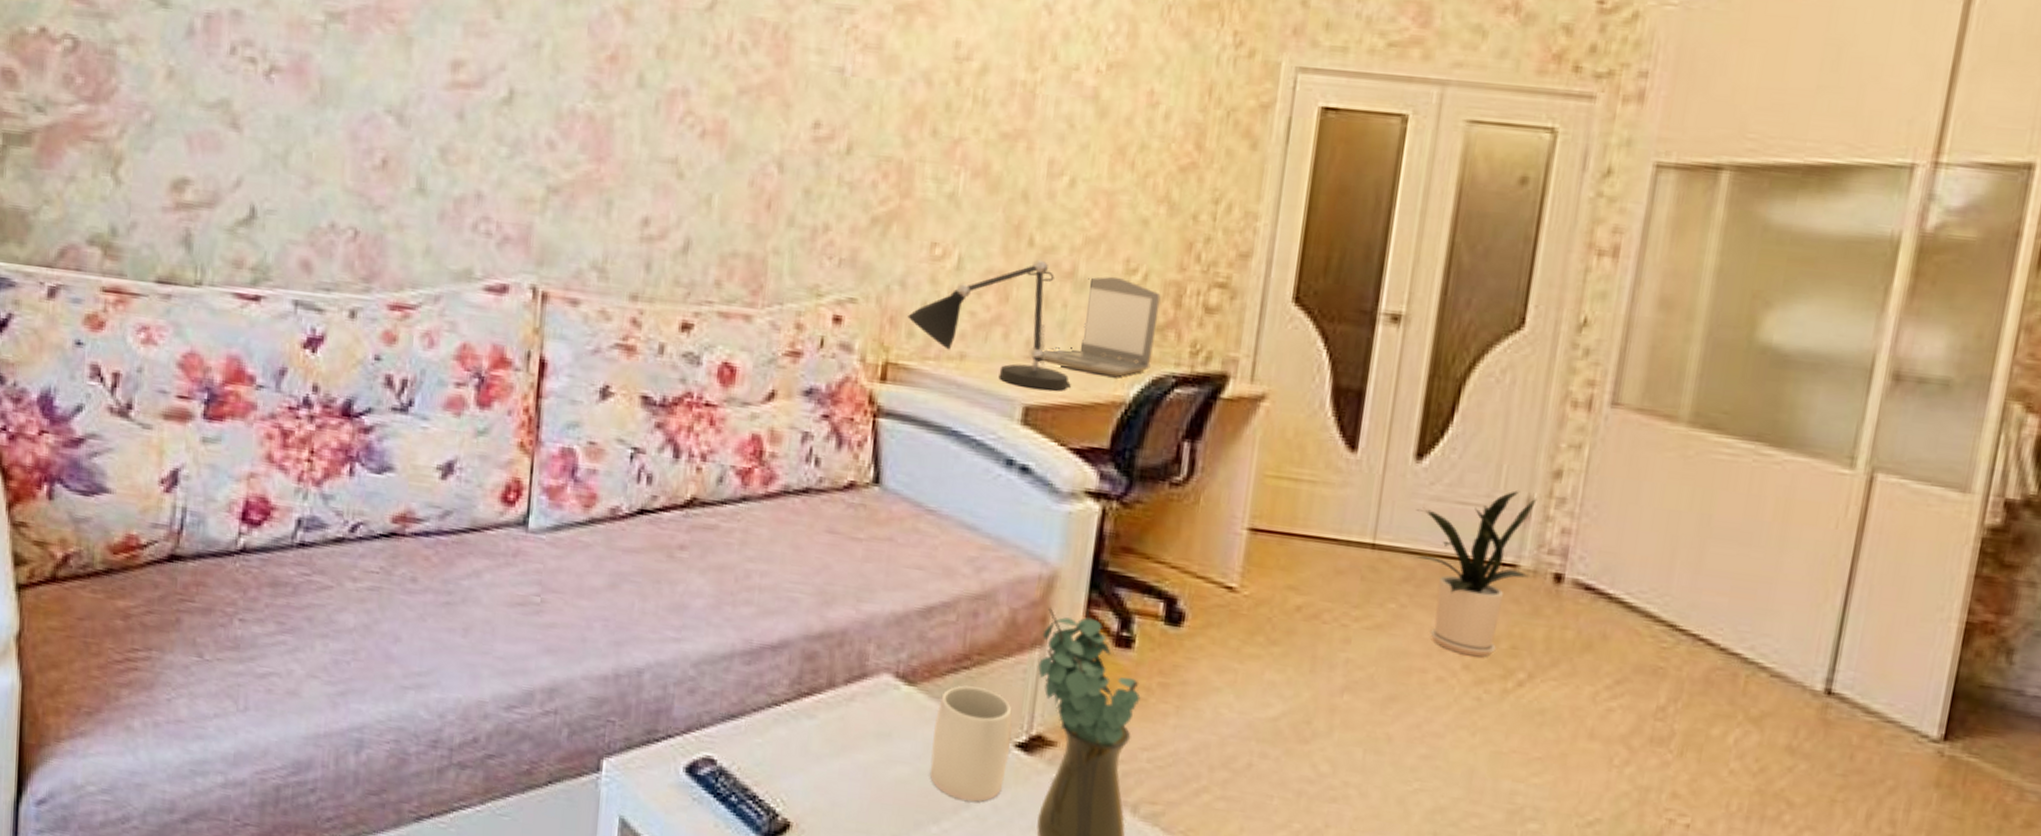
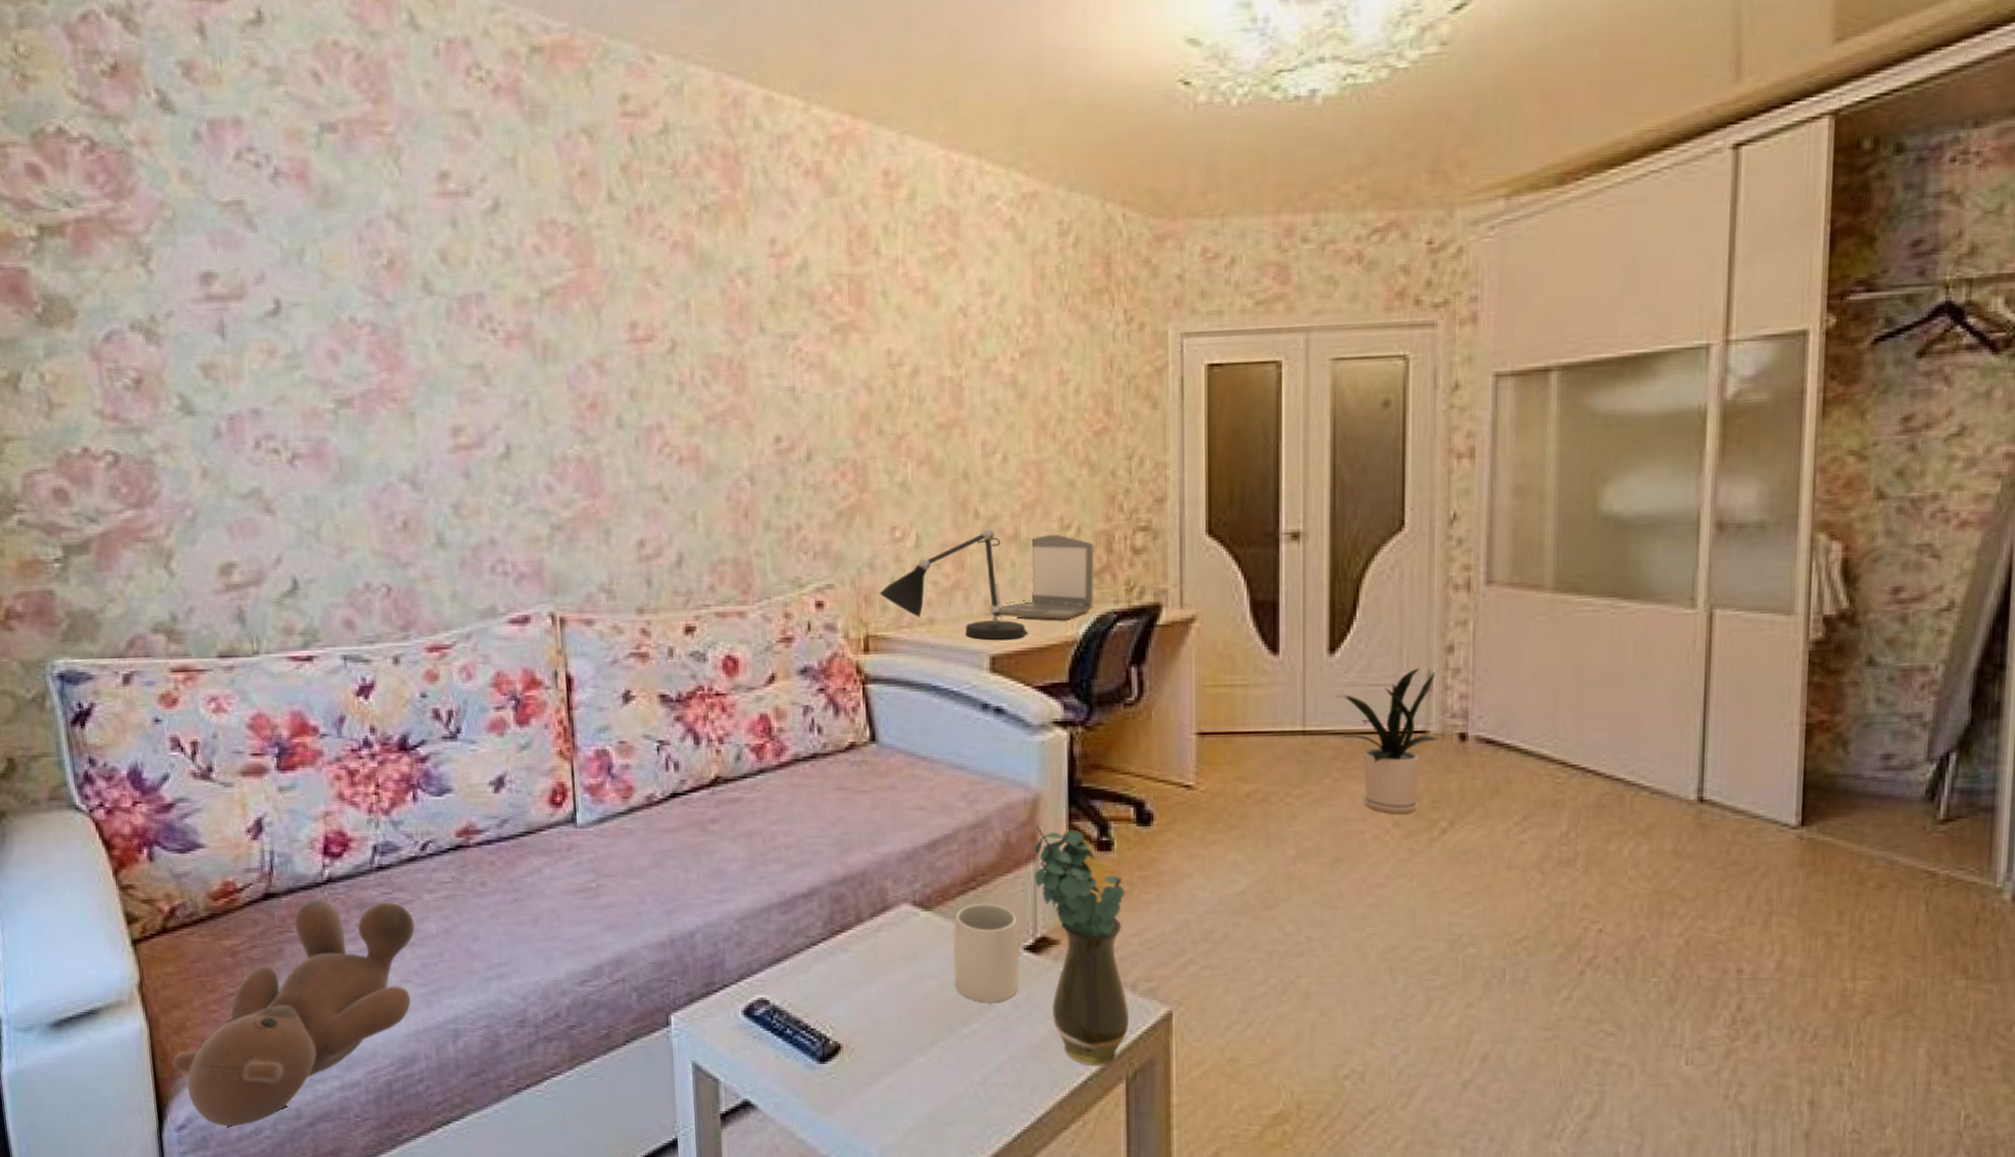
teddy bear: none [41,569,331,811] -> present [172,899,415,1126]

